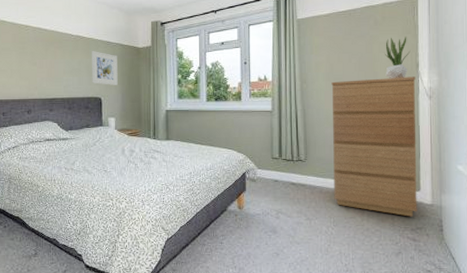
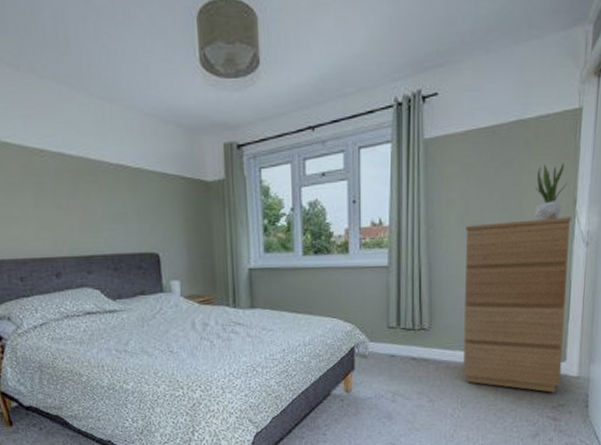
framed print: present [92,51,118,85] -> none [141,187,181,236]

